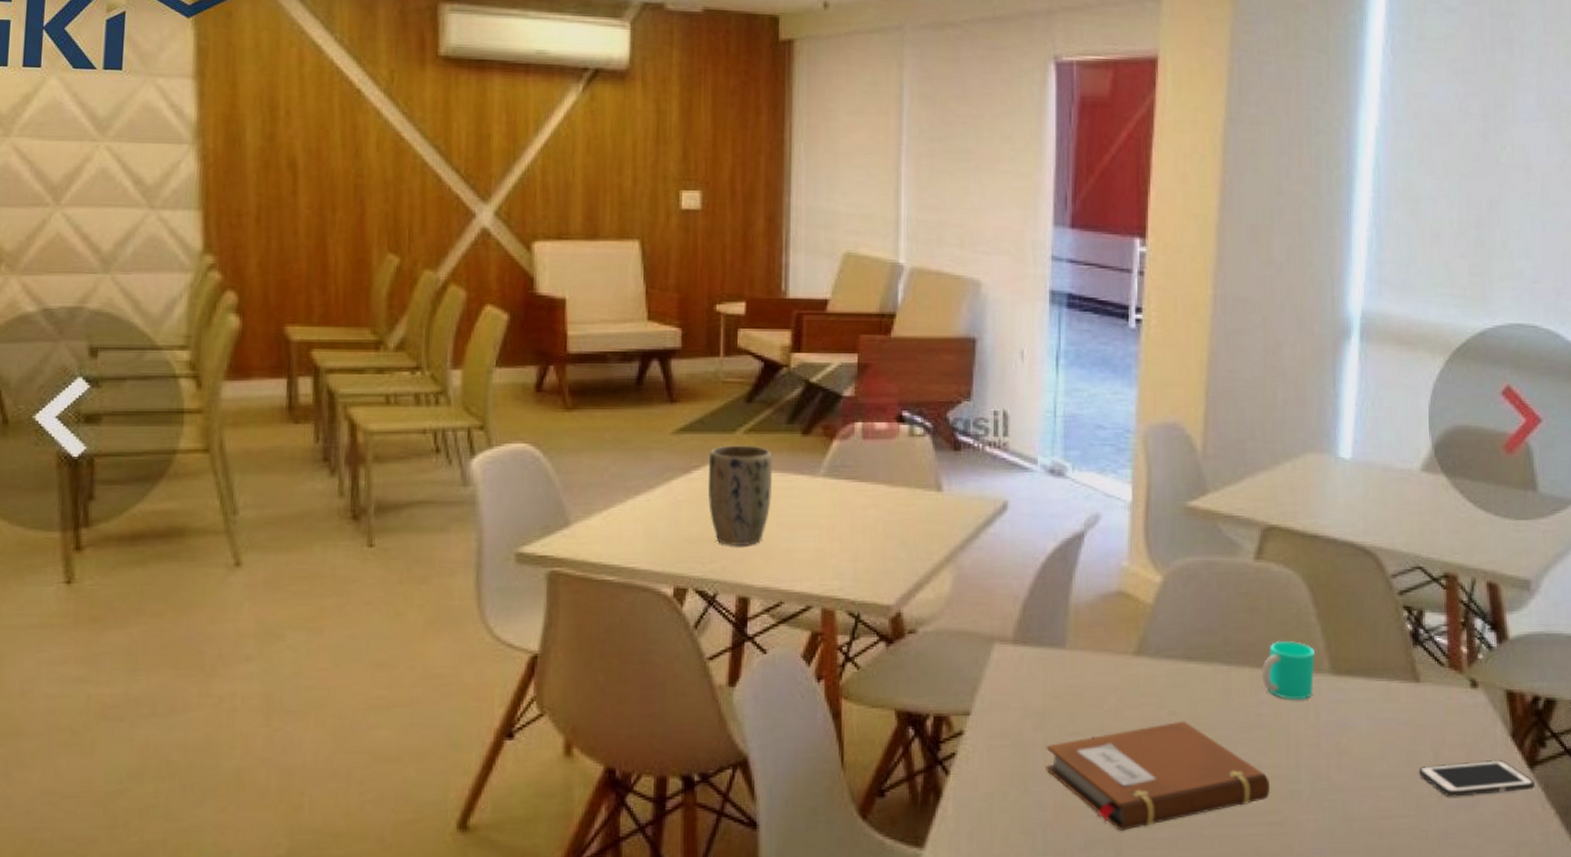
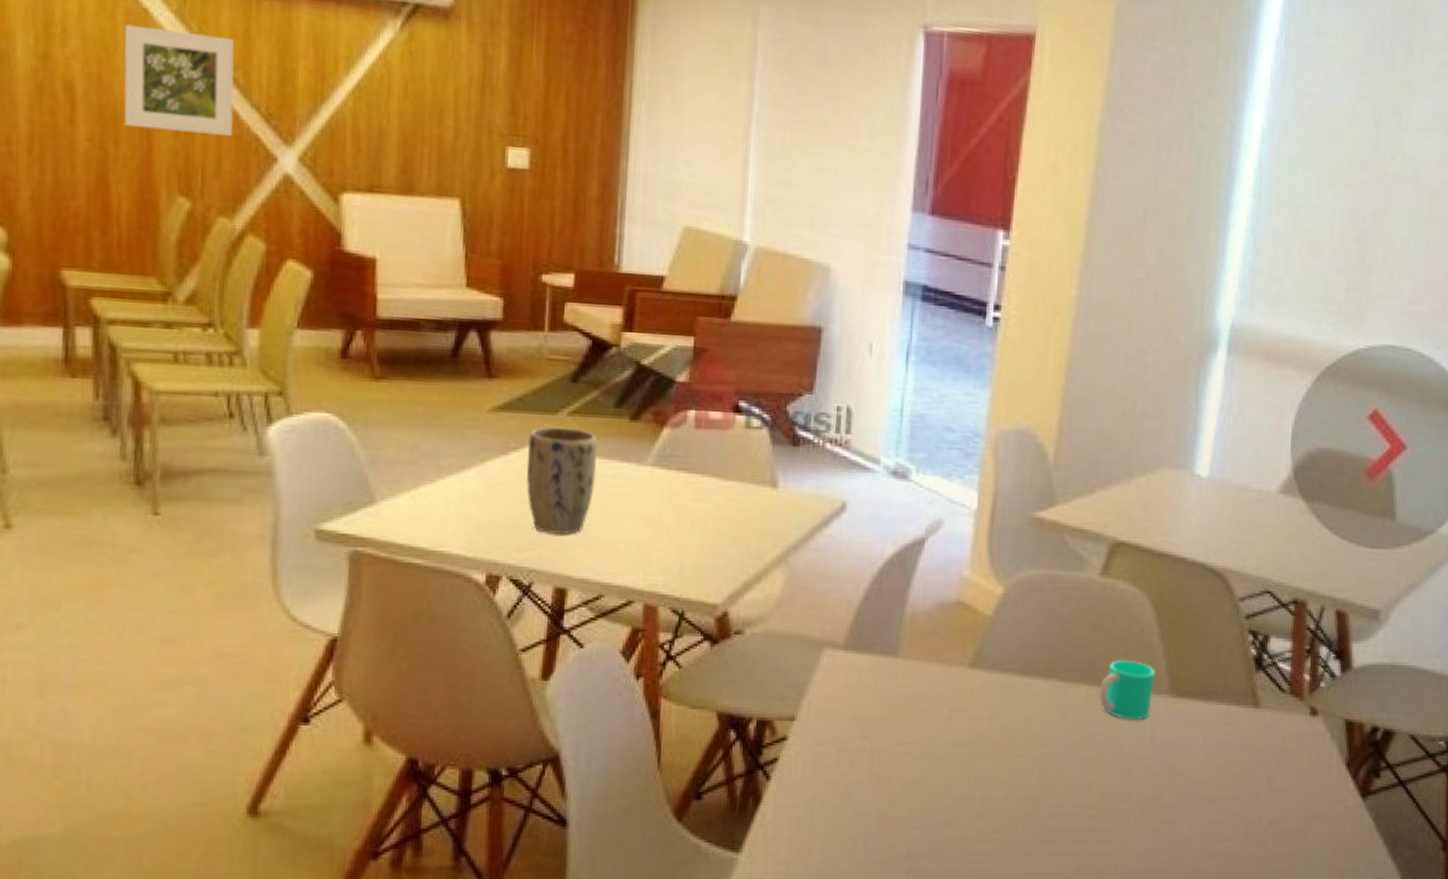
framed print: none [340,104,437,197] -> present [124,24,235,136]
notebook: present [1046,721,1271,832] -> none [871,736,1100,844]
cell phone: present [1418,759,1534,797] -> none [1250,787,1365,823]

